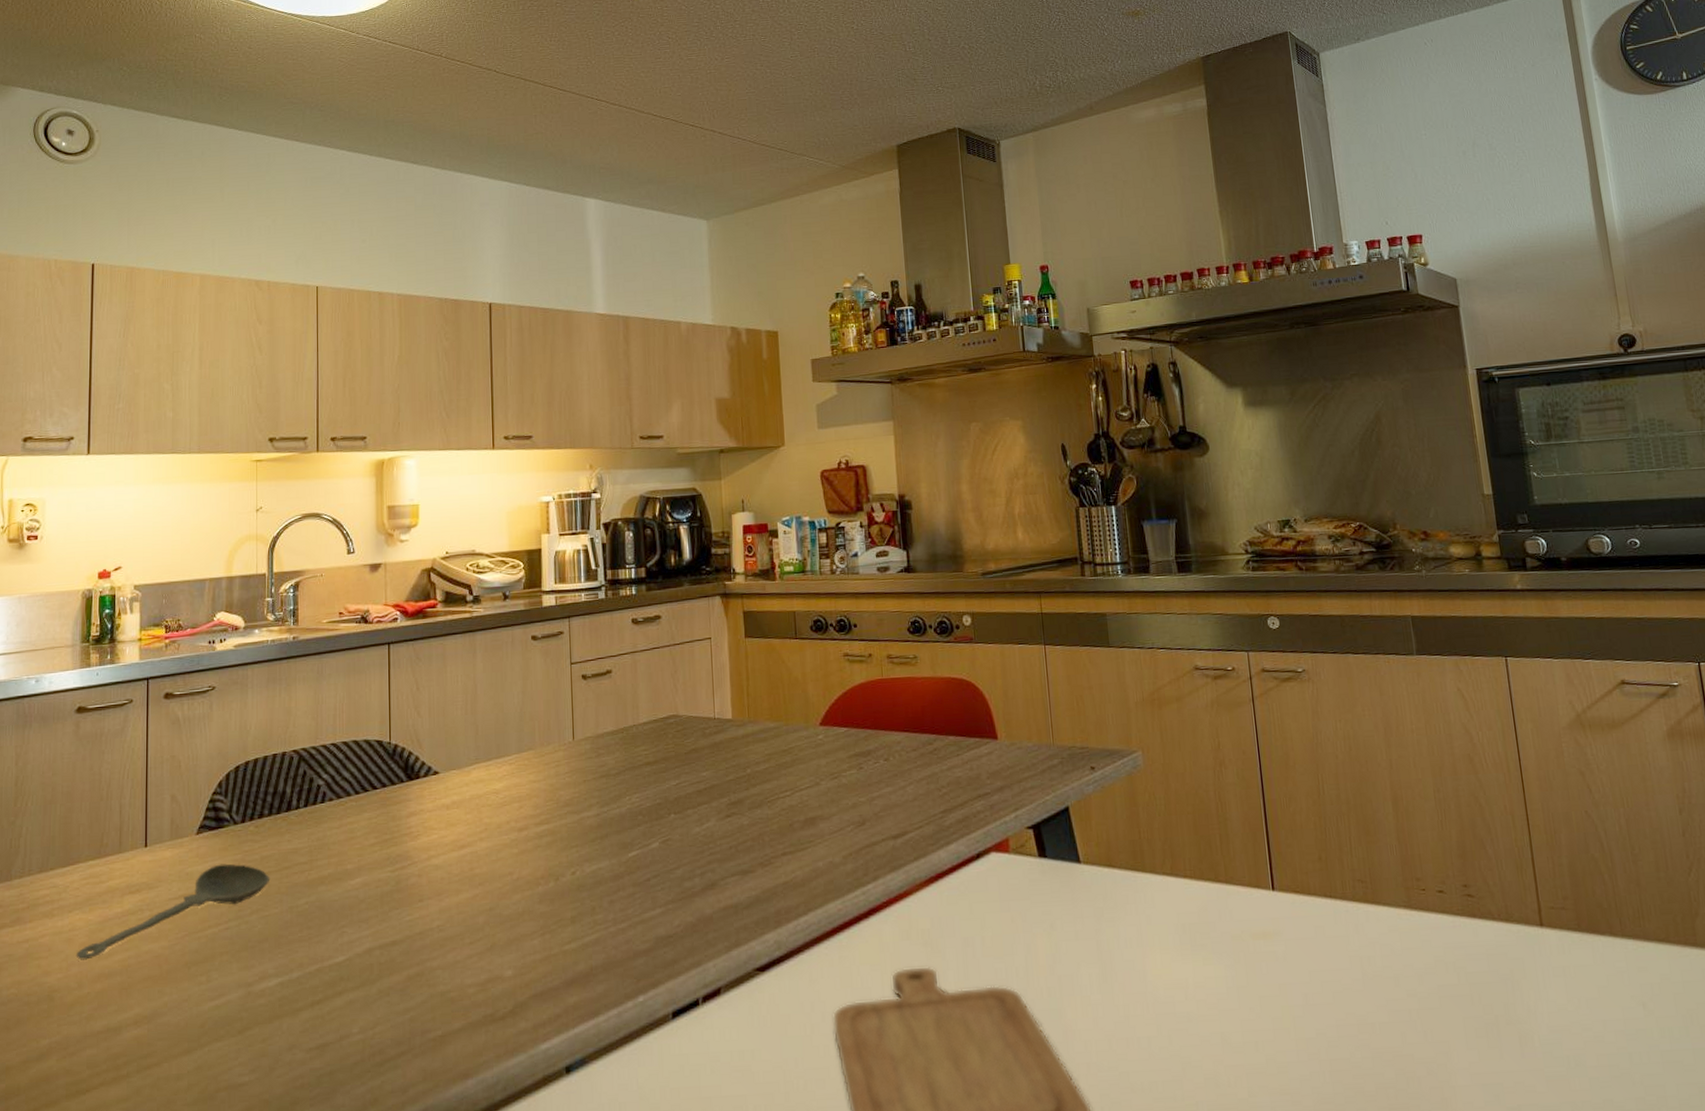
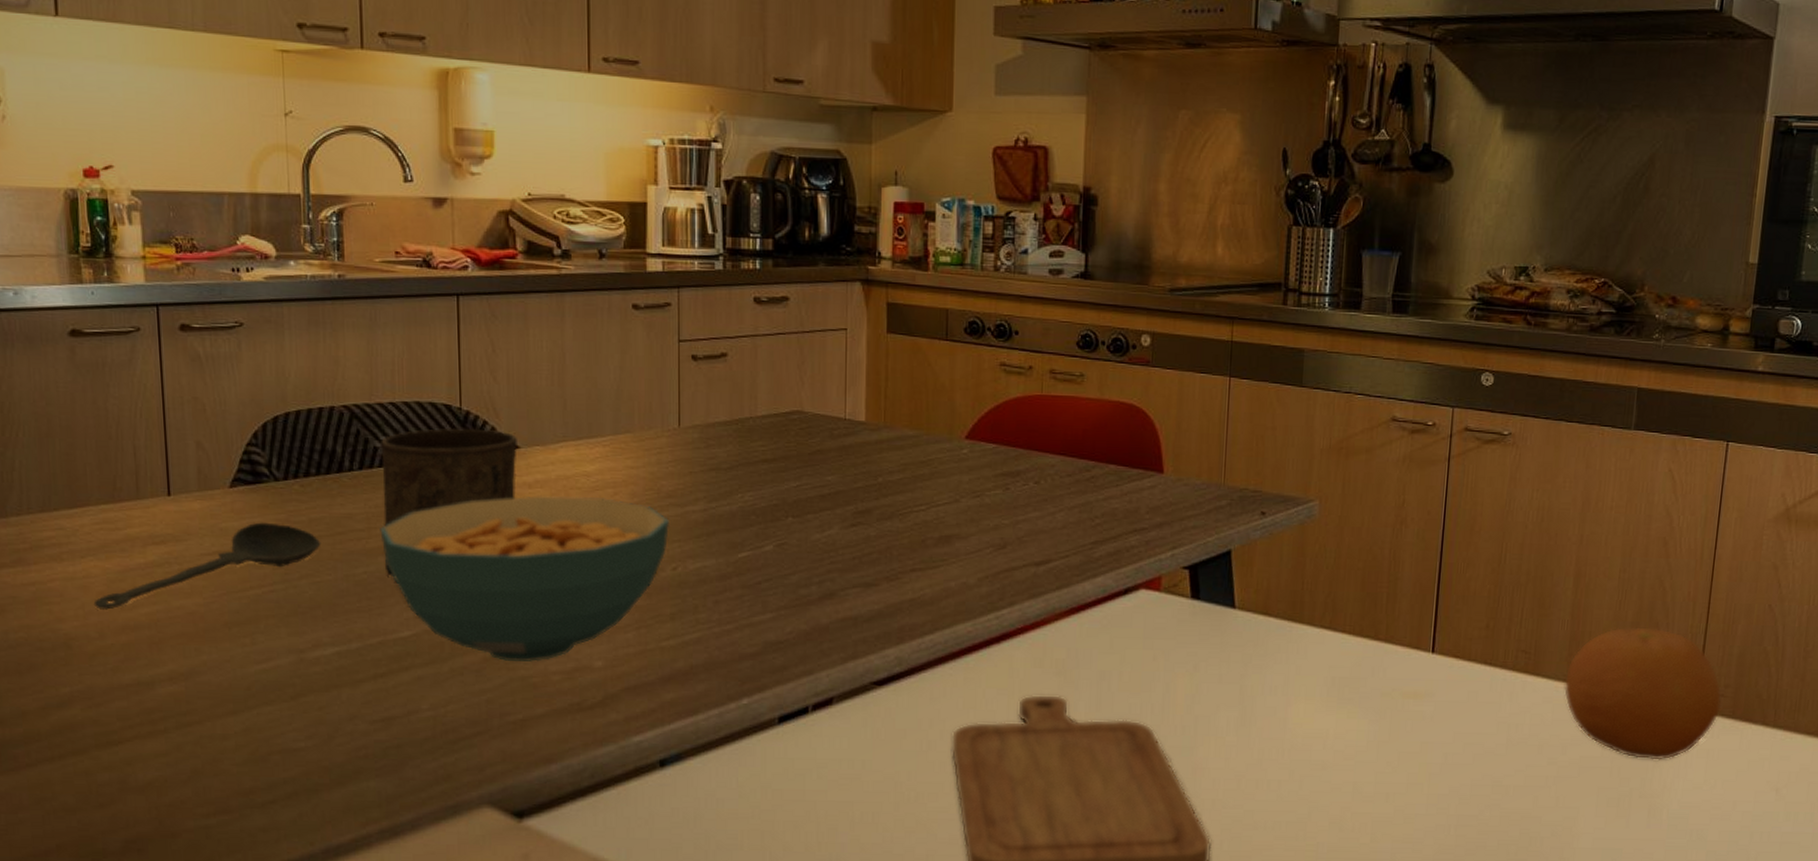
cereal bowl: none [320,812,568,978] -> present [380,496,669,662]
cup: none [323,759,437,905] -> present [381,428,517,577]
fruit: none [1405,845,1565,983] -> present [1564,627,1722,760]

